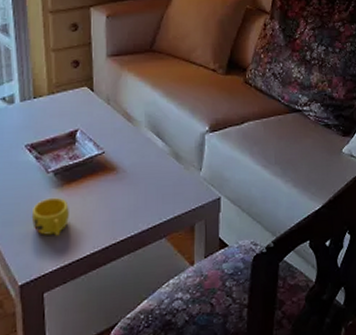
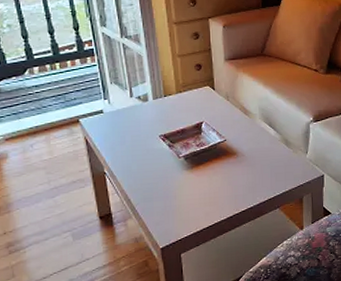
cup: present [31,197,69,236] -> none [167,177,199,208]

